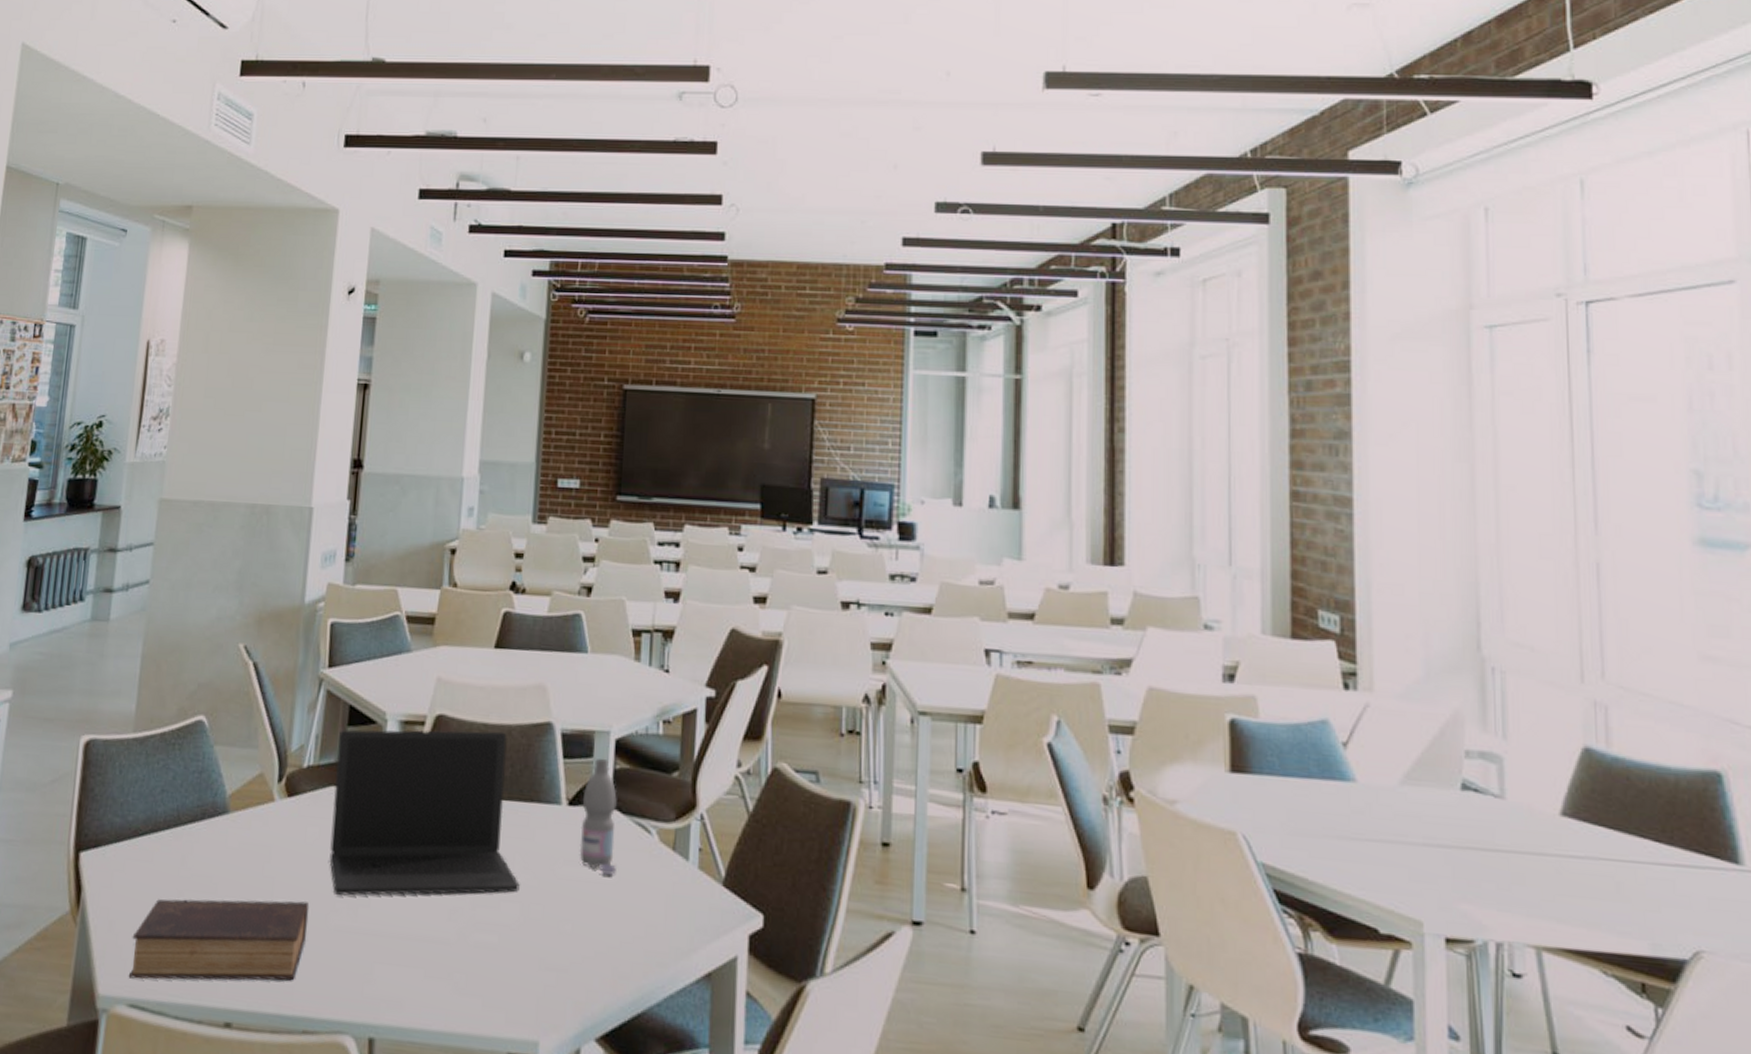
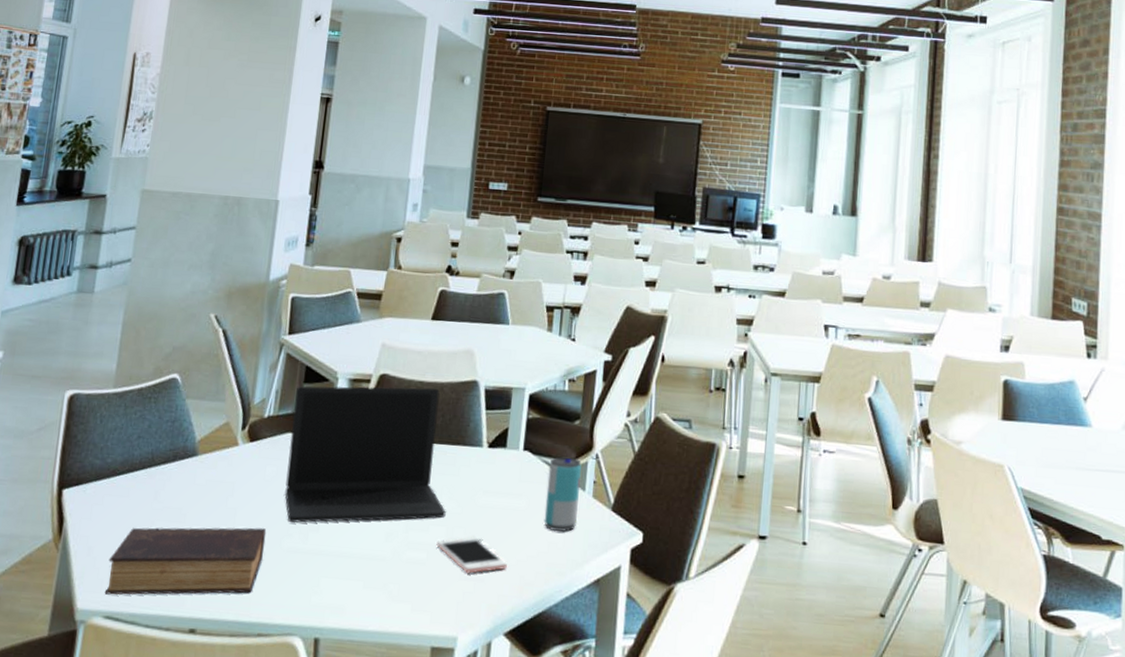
cell phone: none [509,916,596,962] -> present [436,537,507,574]
water bottle: present [579,758,617,875] -> none [496,409,529,503]
beverage can: none [639,817,683,913] -> present [544,457,582,533]

